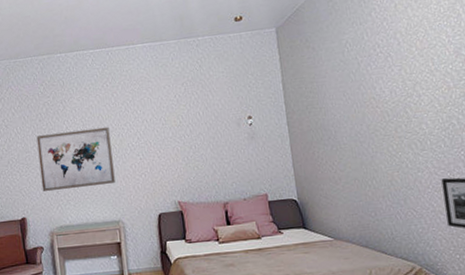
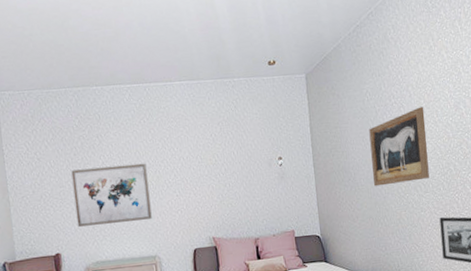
wall art: none [350,54,427,145] -> present [369,106,429,187]

